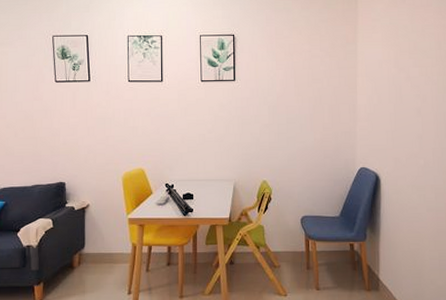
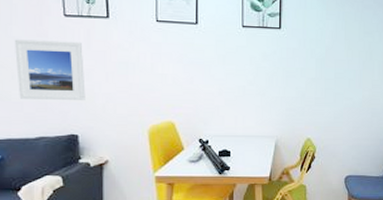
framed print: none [17,103,71,153] -> present [14,39,86,100]

